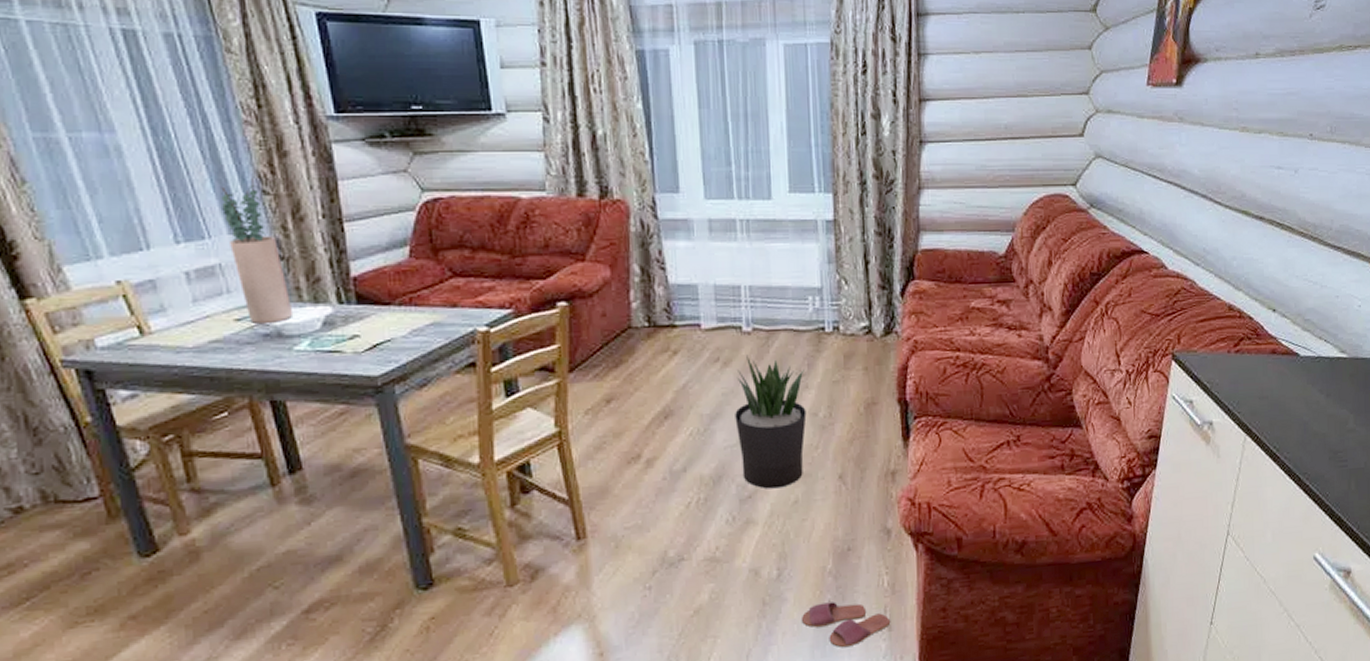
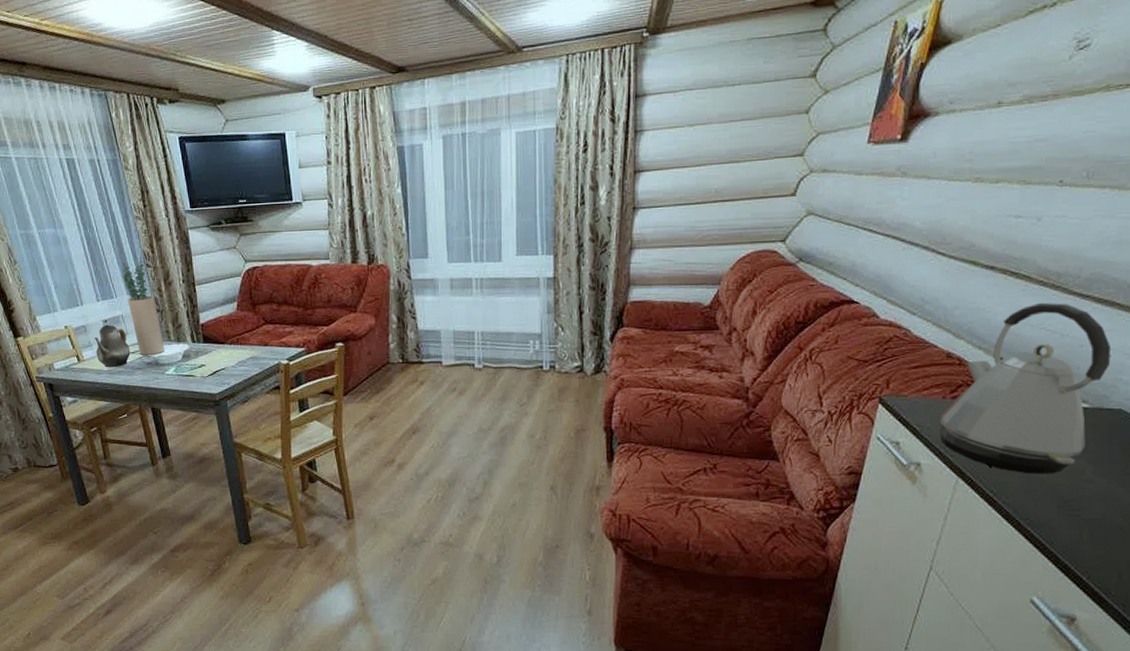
teapot: none [169,269,234,343] -> present [94,319,131,368]
planter: present [735,354,807,489] -> none [467,386,525,493]
slippers: present [802,602,891,647] -> none [516,587,591,623]
kettle: none [1227,253,1360,427] -> present [940,302,1110,474]

